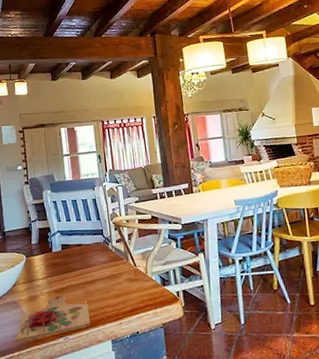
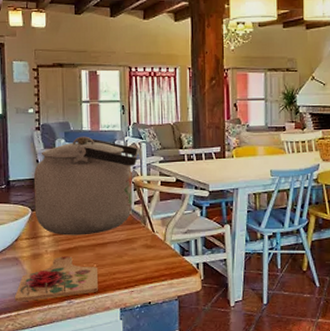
kettle: none [25,185,117,277] -> present [33,136,139,236]

